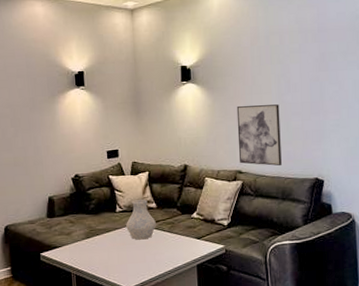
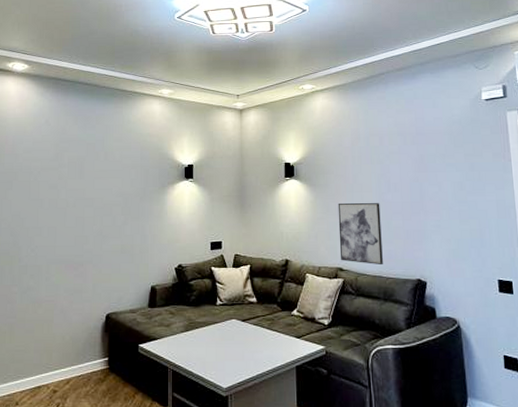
vase: present [126,199,156,240] -> none [226,293,256,336]

